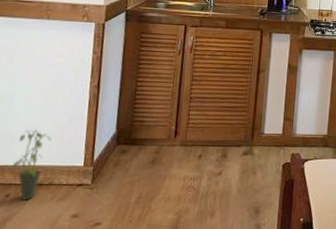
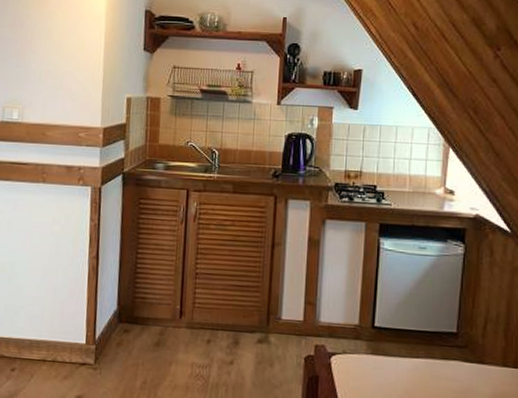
potted plant: present [12,128,52,200] -> none [16,300,53,377]

